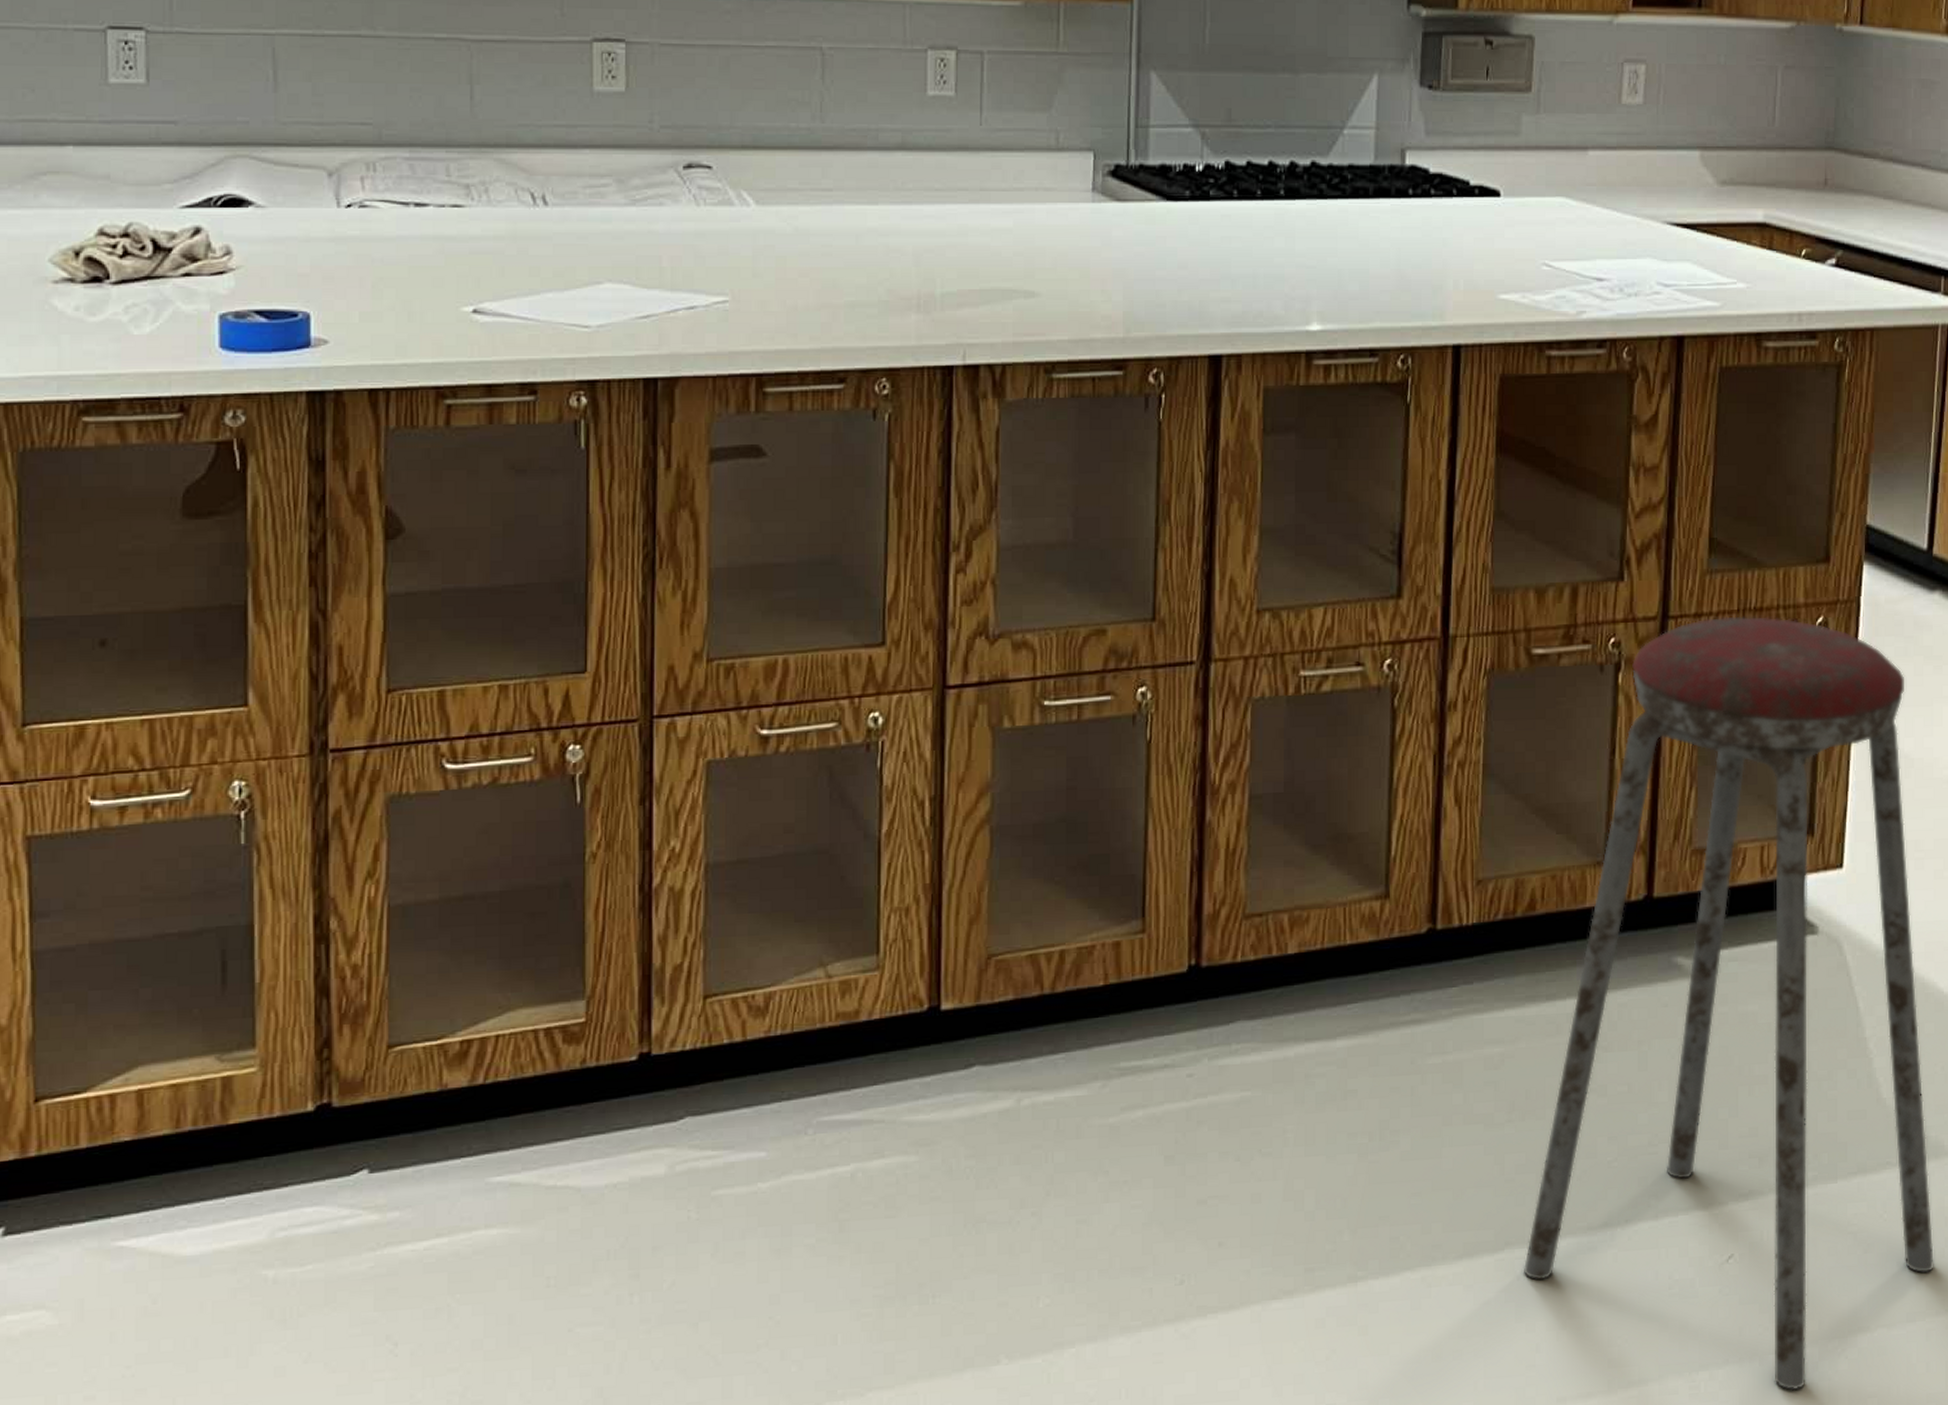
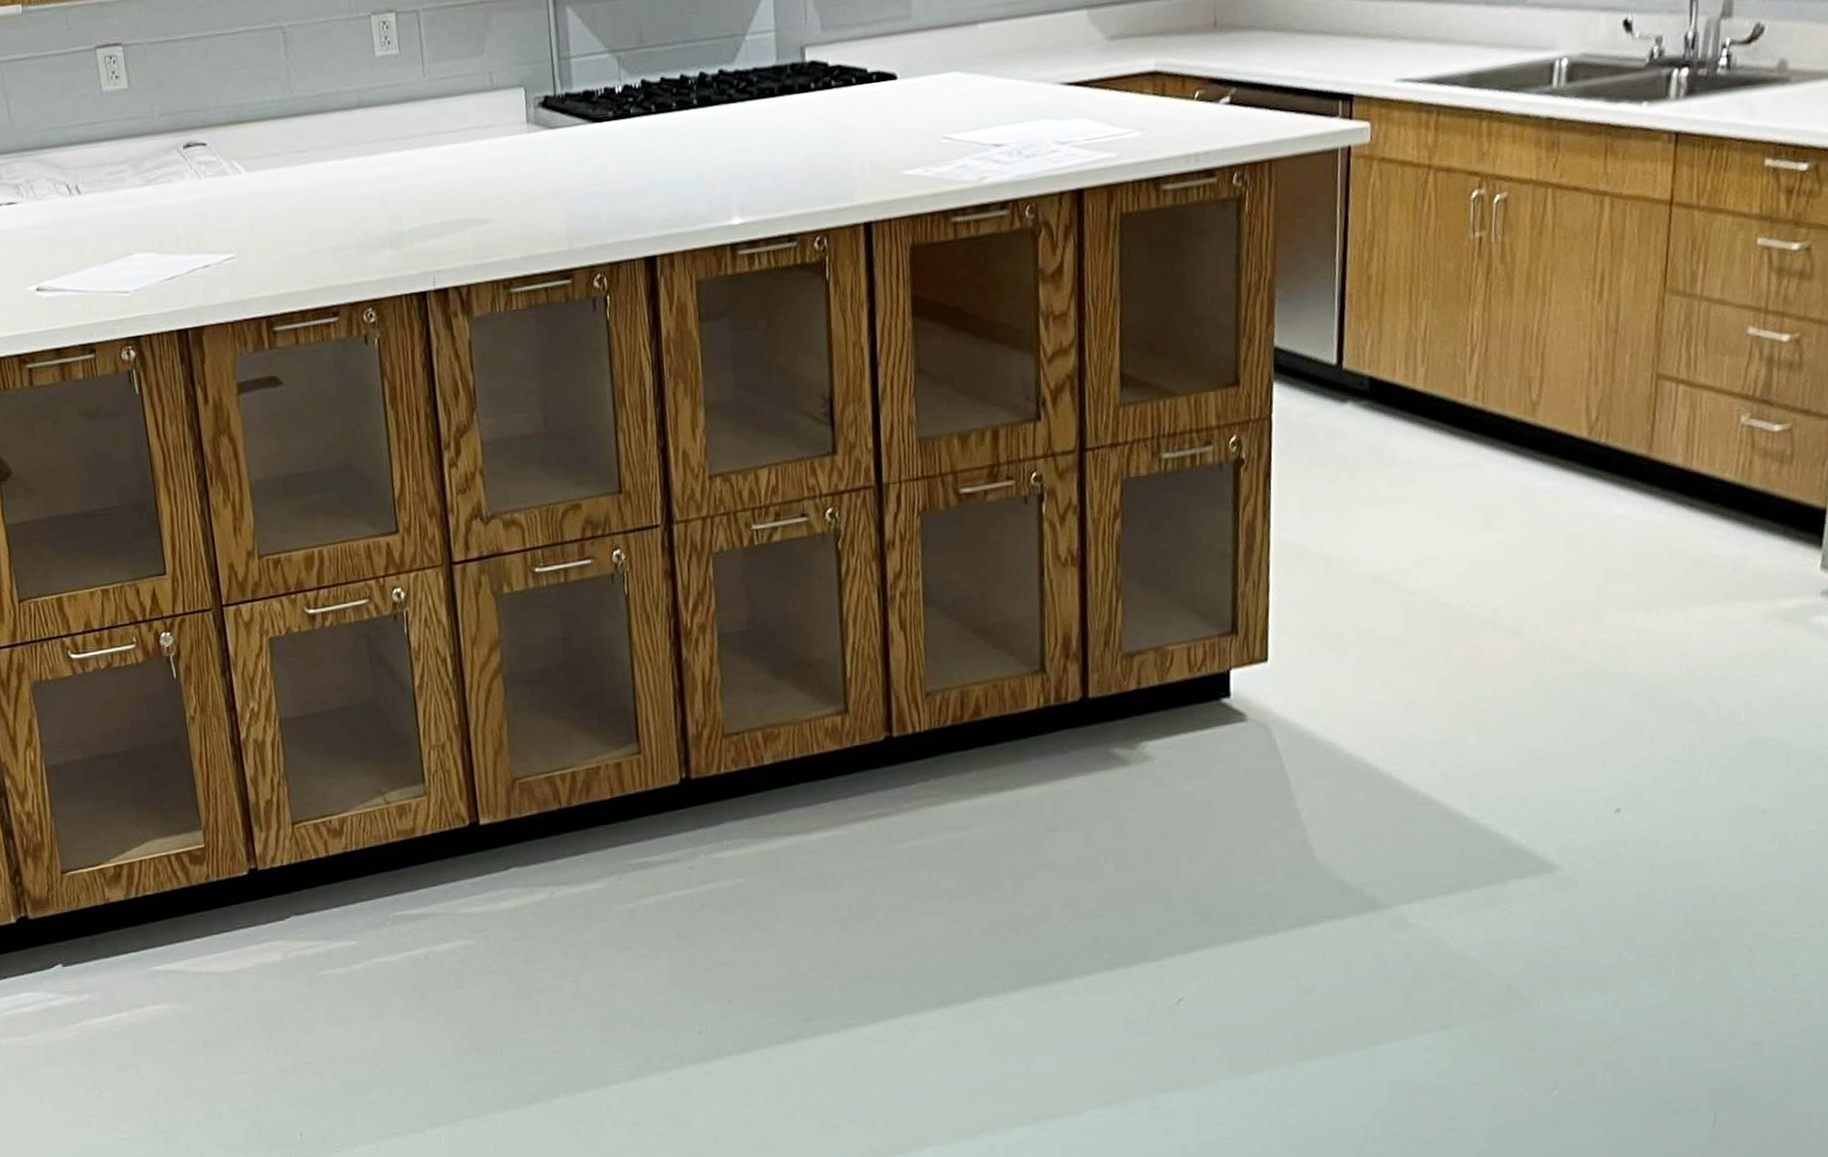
music stool: present [1523,616,1934,1391] -> none [993,441,1374,1109]

